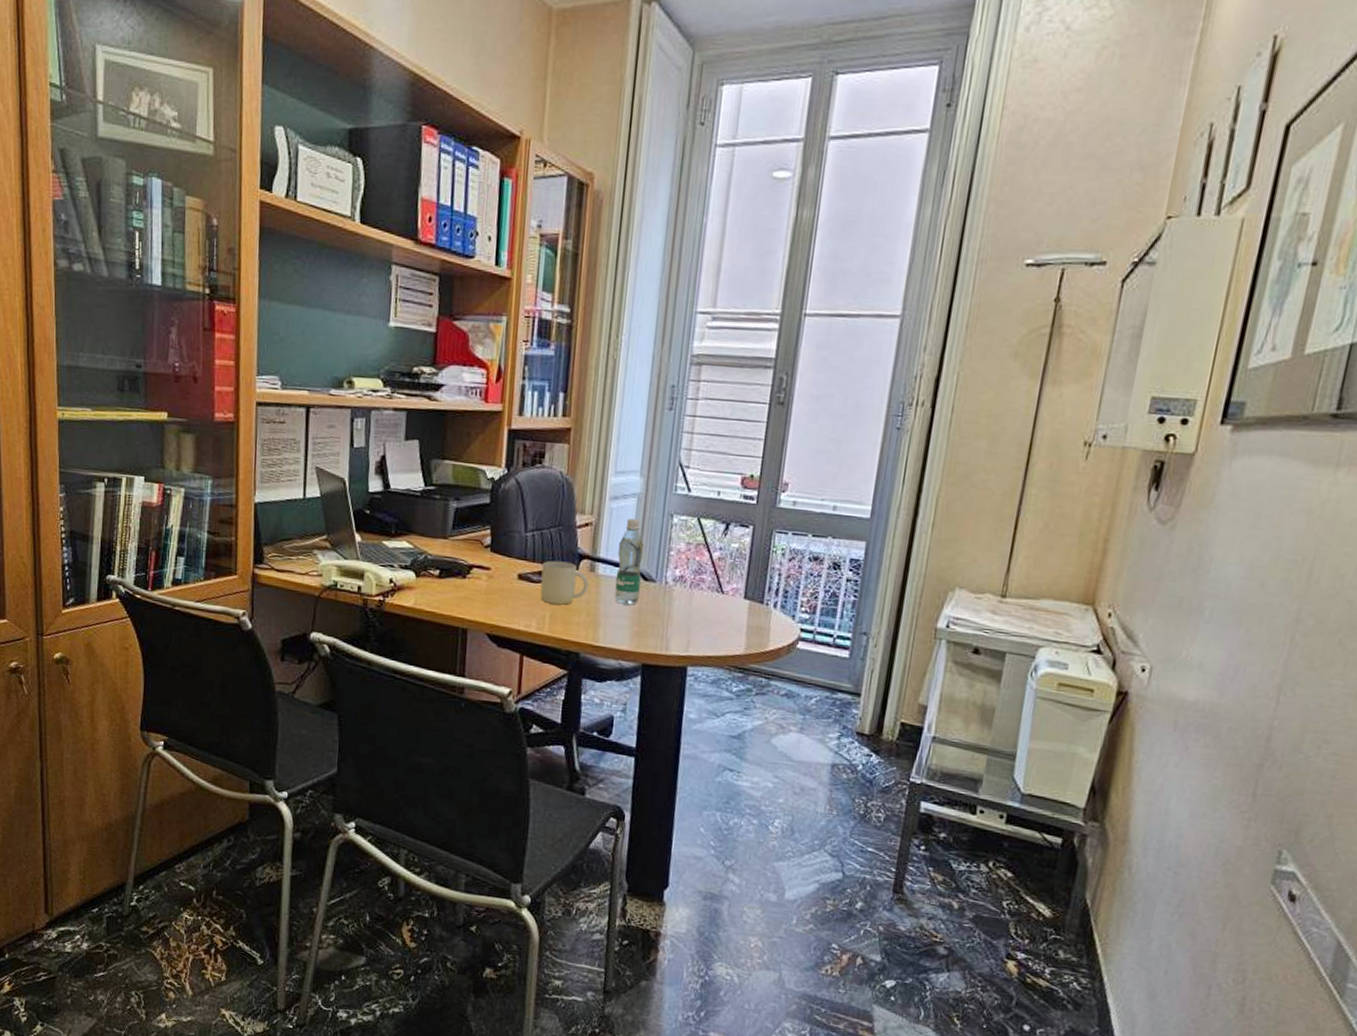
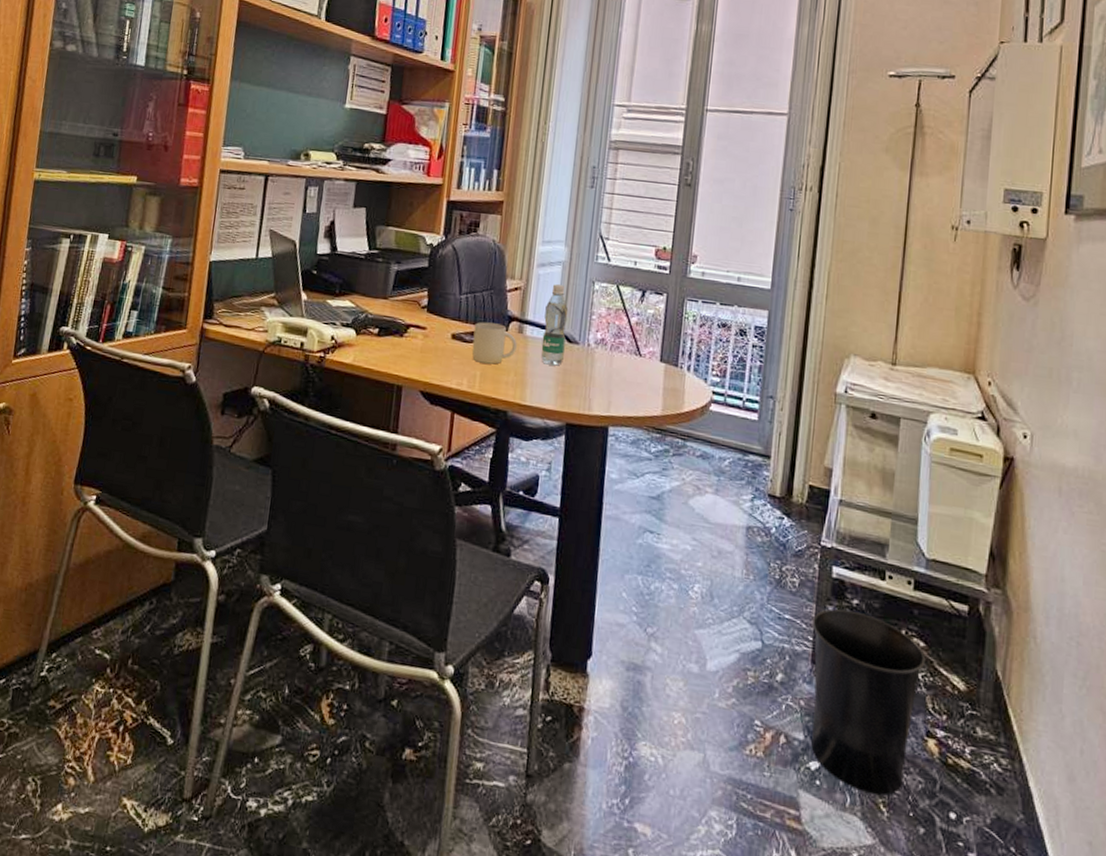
waste bin: none [888,842,1012,1010] -> present [811,609,926,795]

